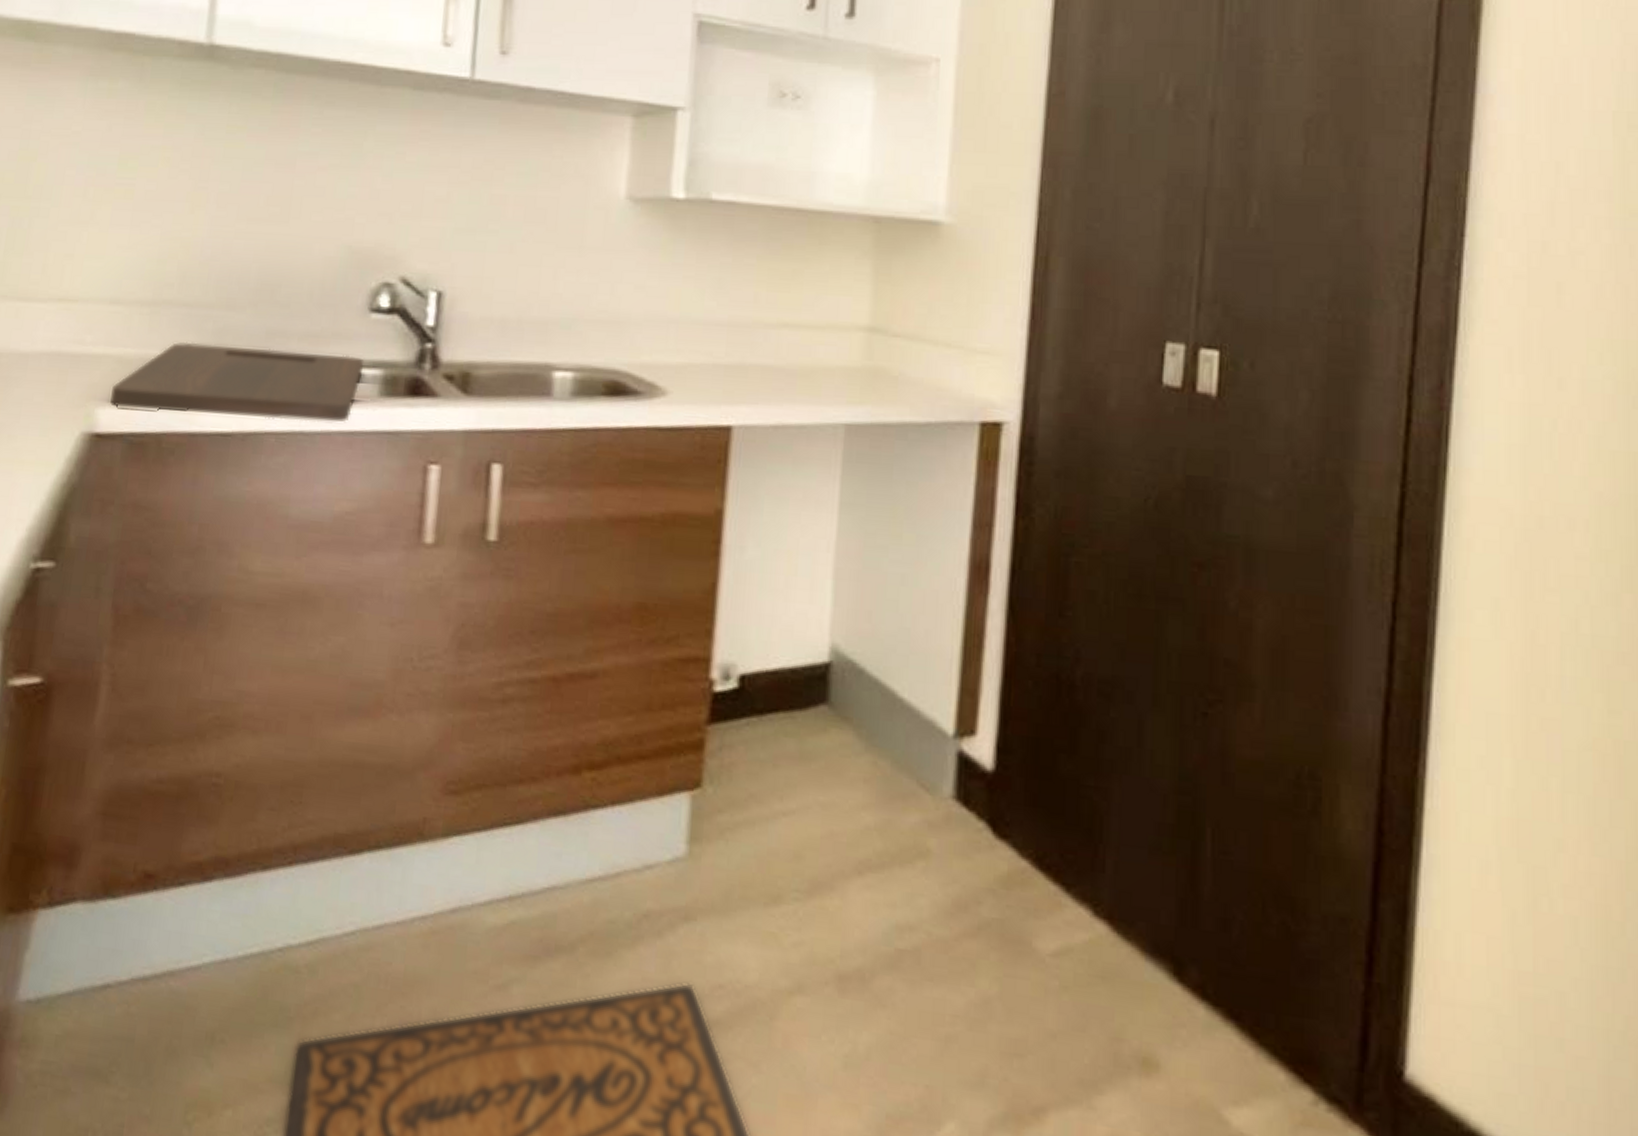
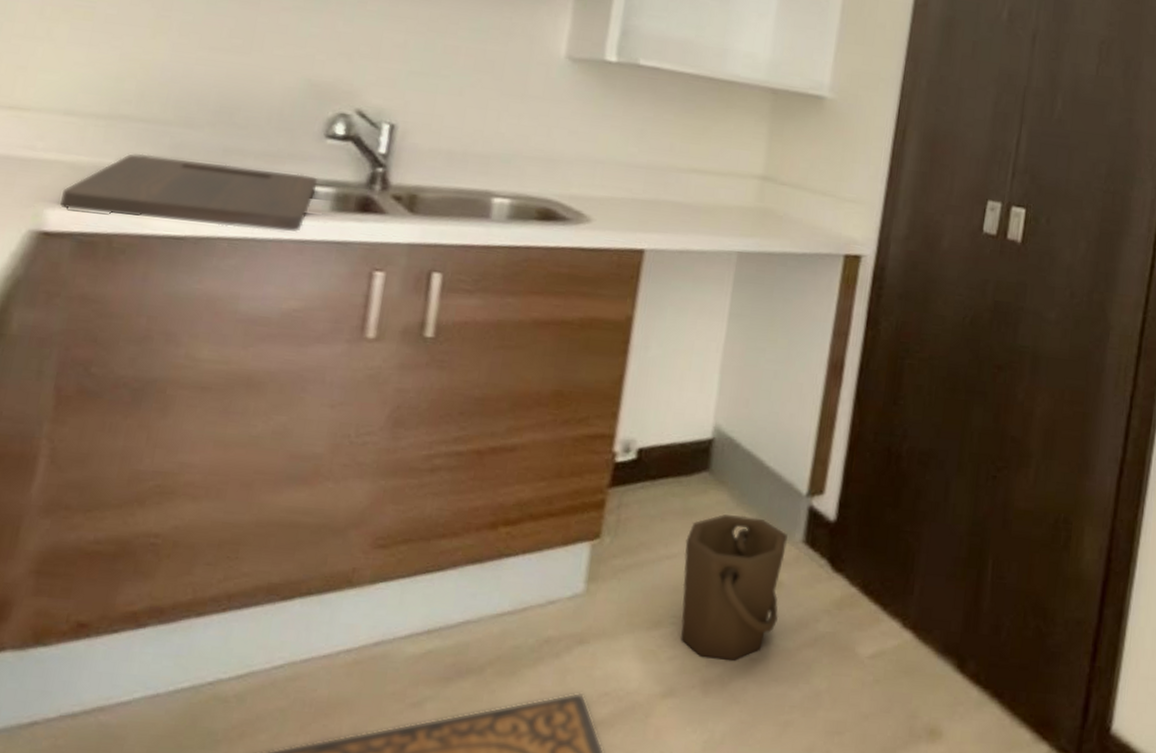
bucket: none [804,760,933,951] -> present [681,514,788,661]

